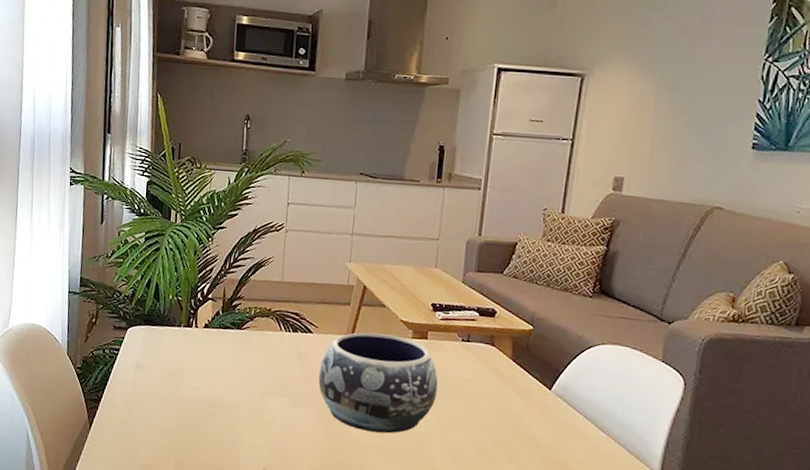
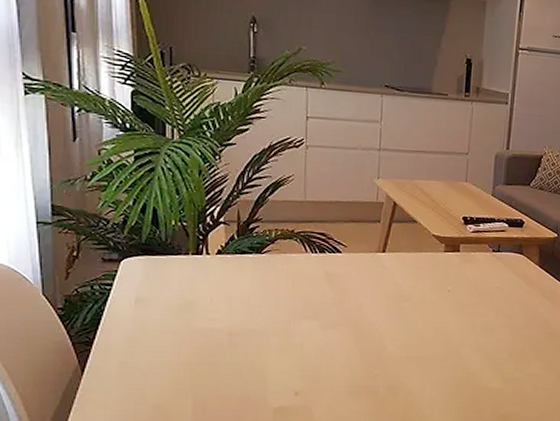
decorative bowl: present [318,332,438,434] -> none [349,249,471,345]

